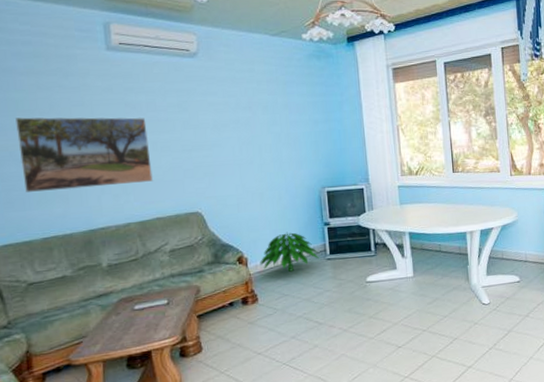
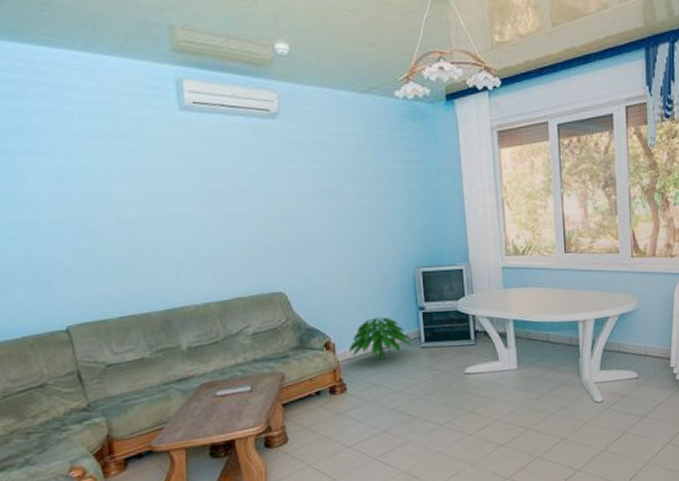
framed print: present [16,117,153,192] -> none [86,185,233,267]

